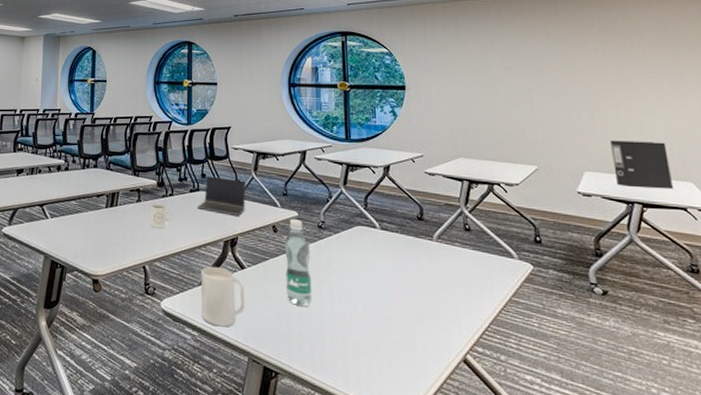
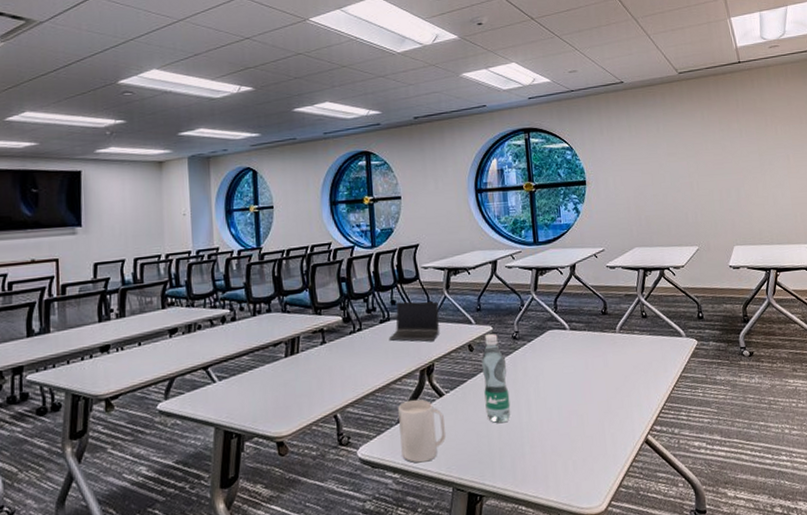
mug: present [150,204,173,229] -> none [336,342,364,370]
binder: present [610,140,673,188] -> none [752,211,797,255]

